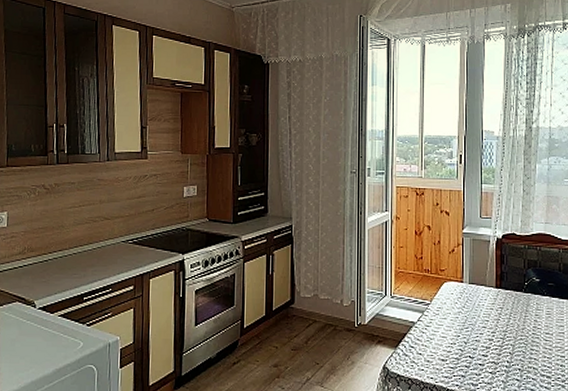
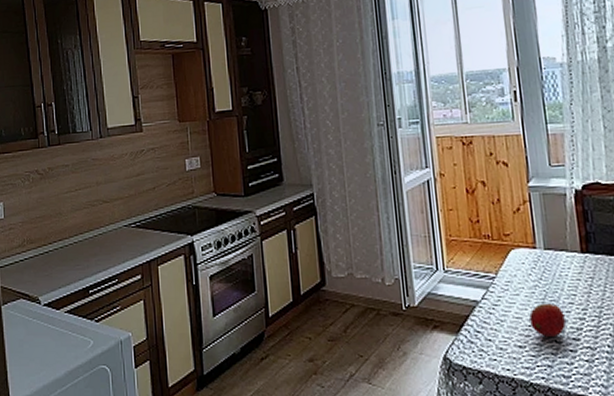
fruit: none [452,326,479,353] -> present [529,303,567,337]

